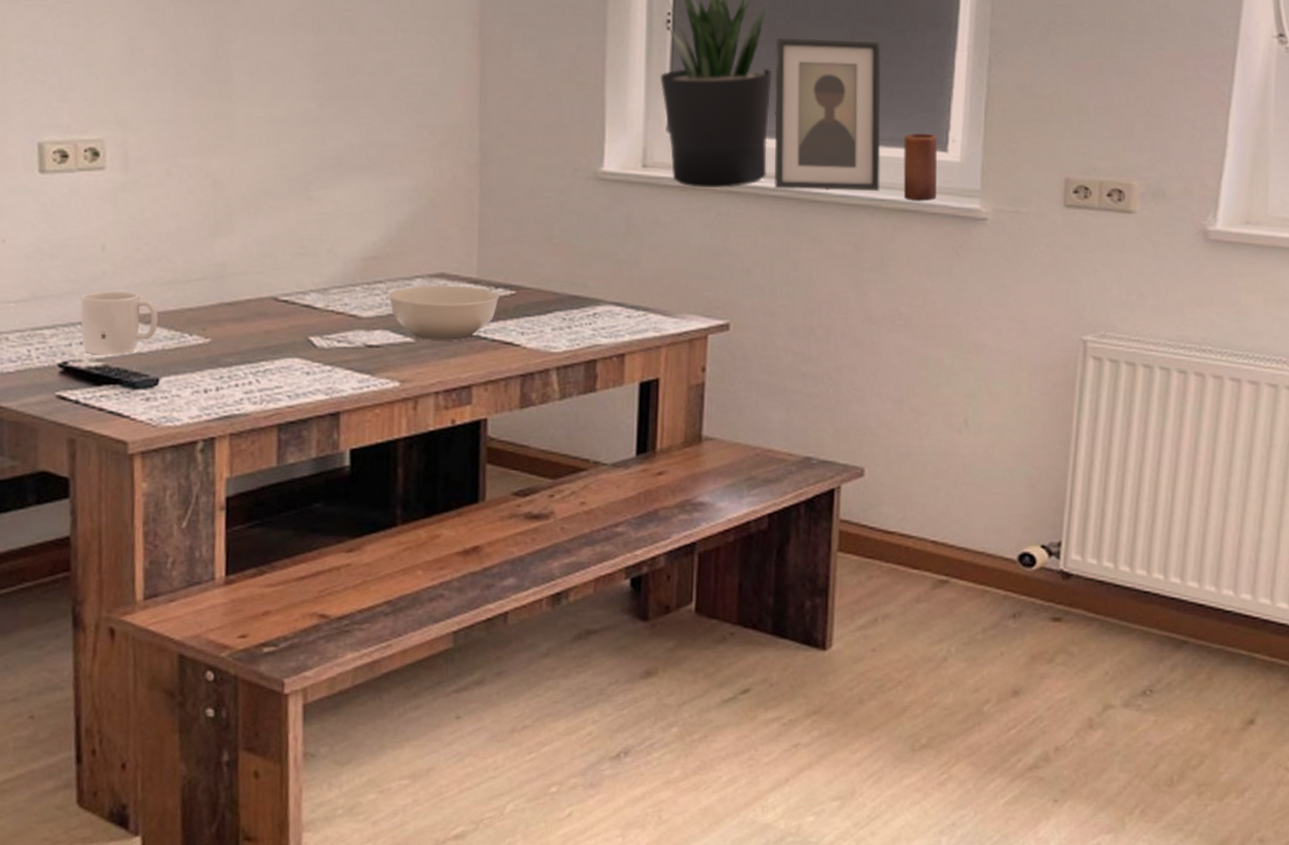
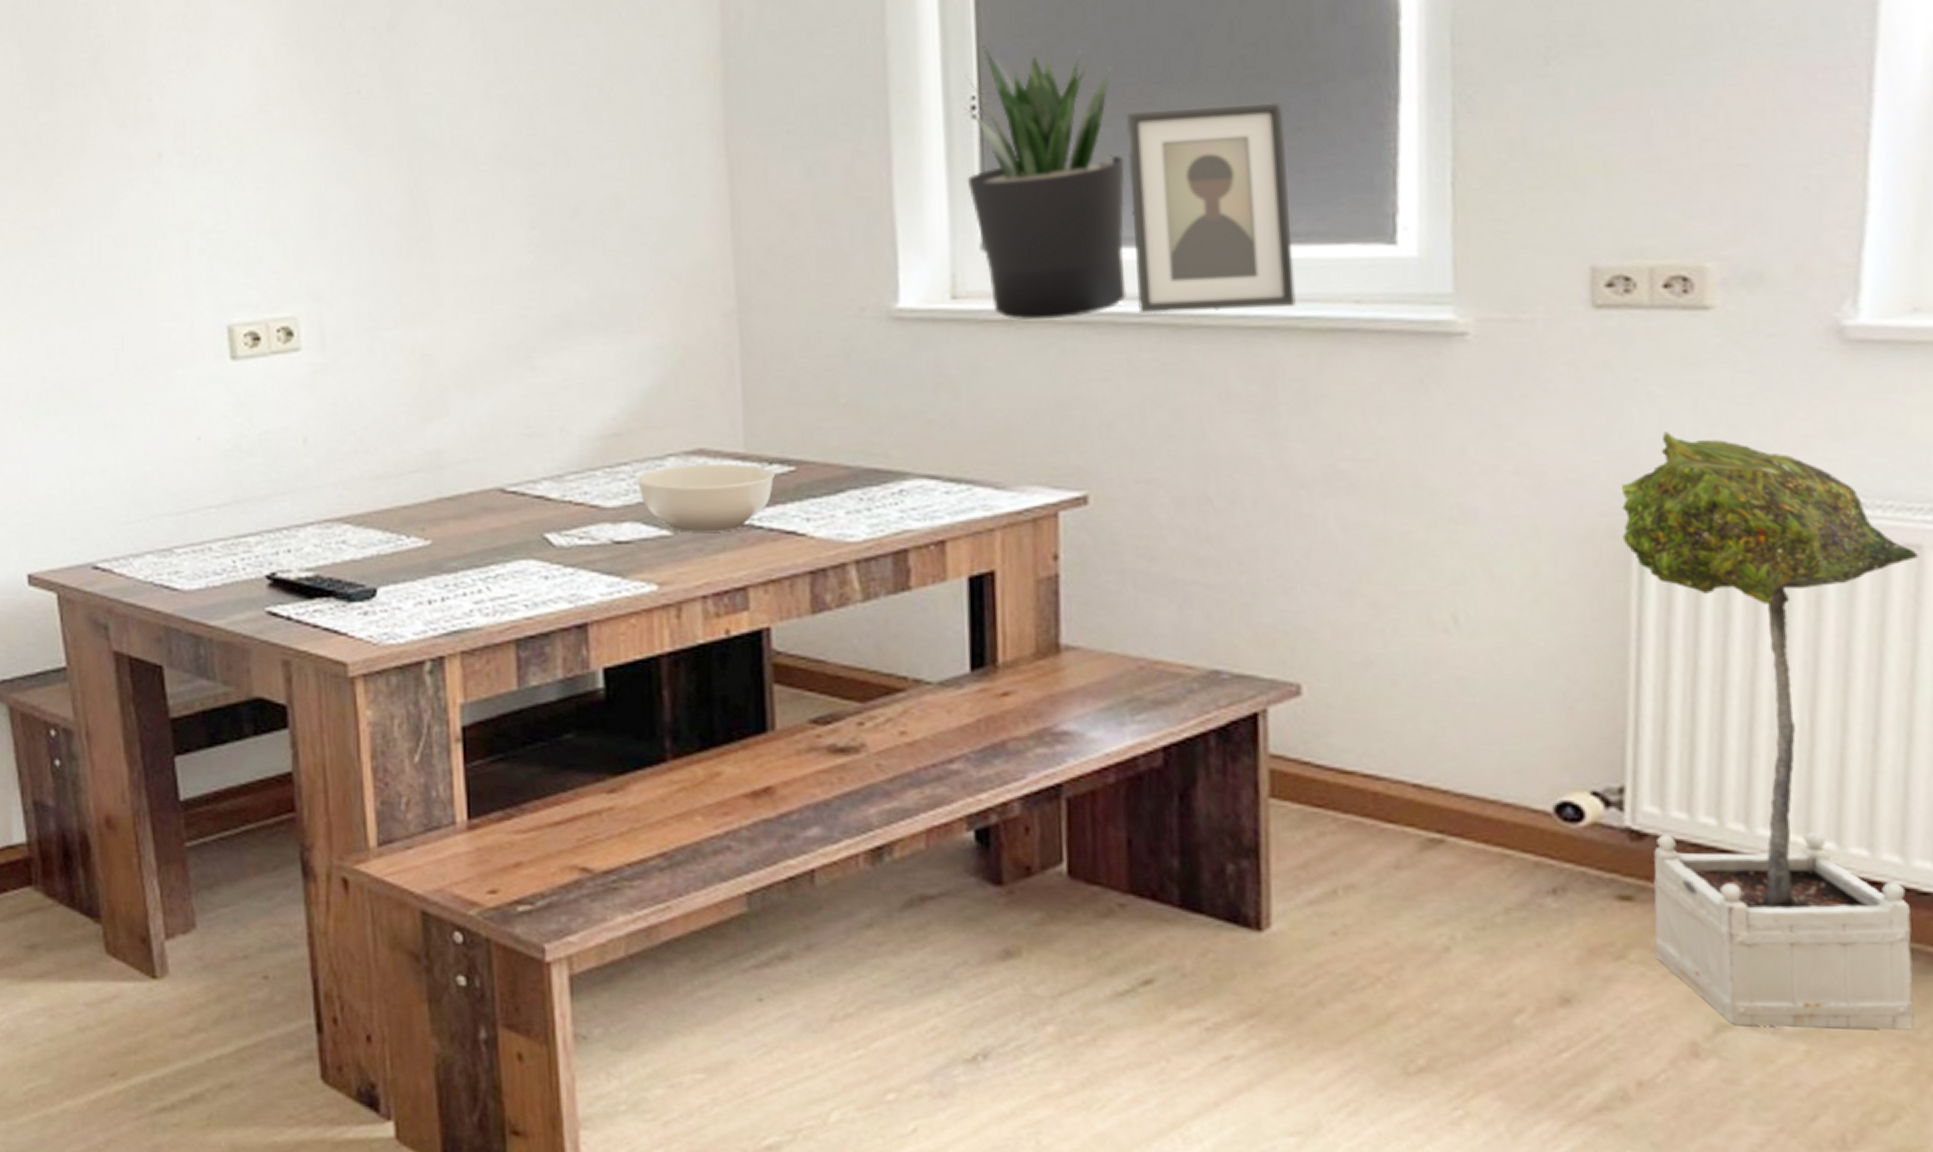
mug: present [80,291,158,355] -> none [284,489,371,564]
candle: present [903,133,937,203] -> none [1327,221,1384,318]
potted tree: none [1071,296,1238,705] -> present [1620,431,1918,1030]

